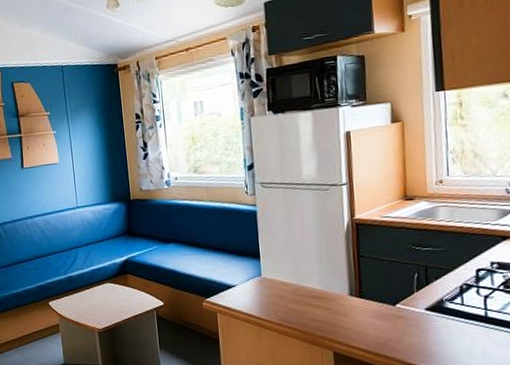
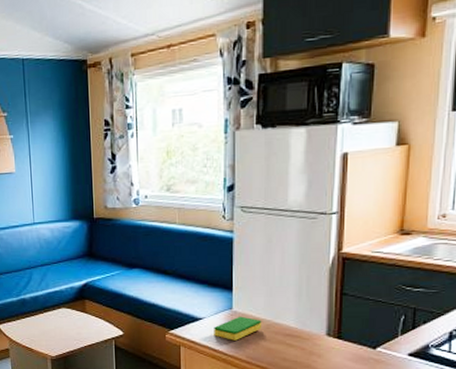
dish sponge: none [246,281,290,305] -> present [214,316,262,341]

